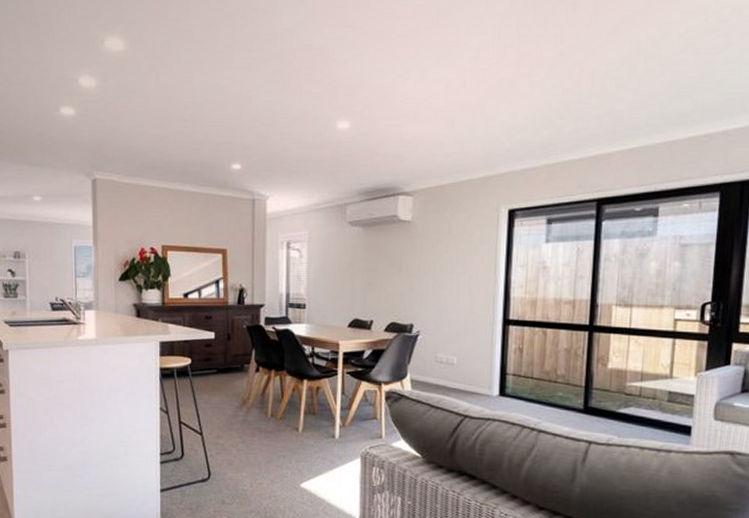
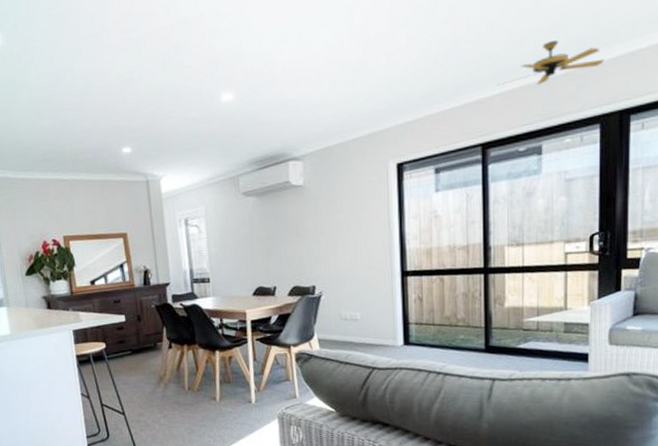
ceiling fan: none [617,105,729,147] -> present [497,40,605,87]

